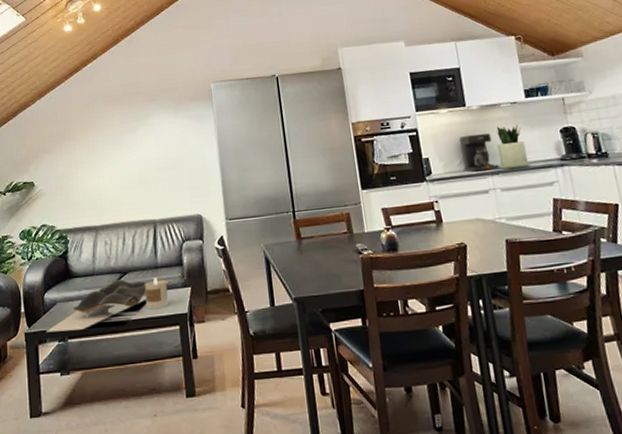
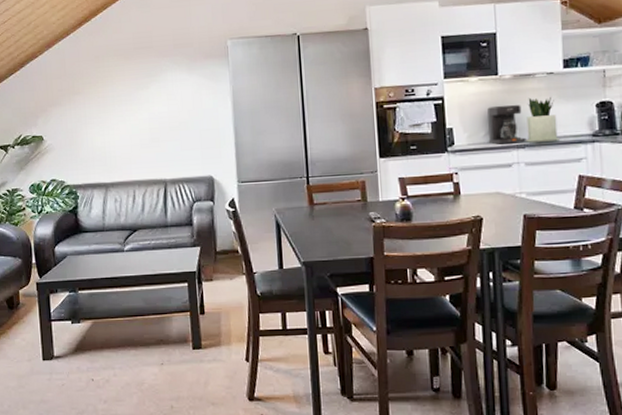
throw blanket: present [47,278,170,333] -> none [58,235,179,284]
candle: present [144,277,168,310] -> none [153,236,178,267]

